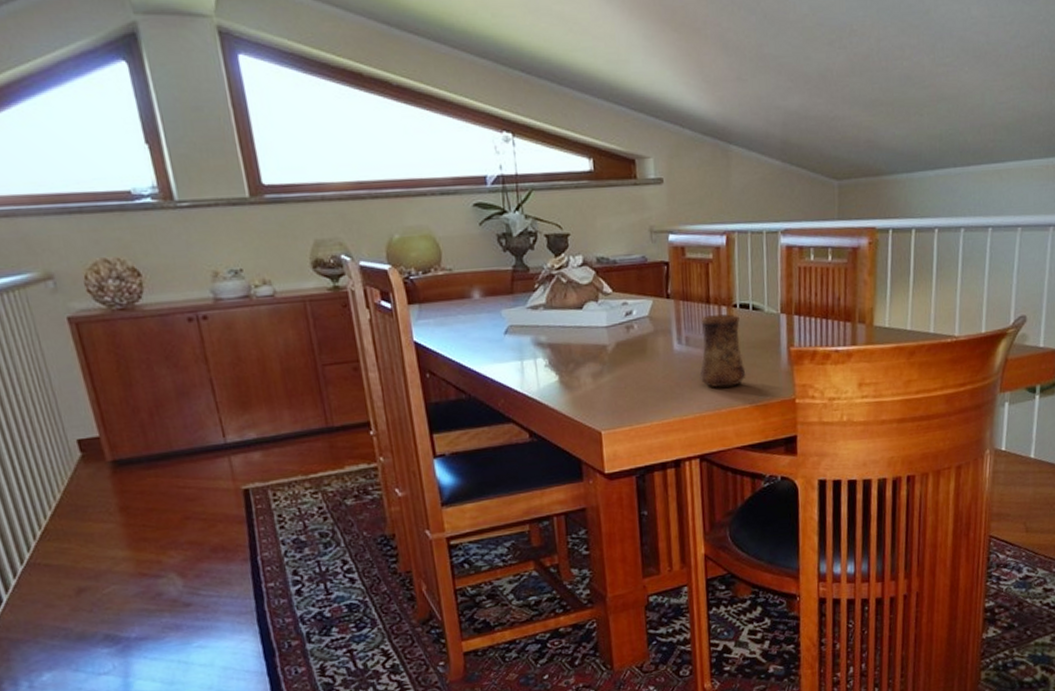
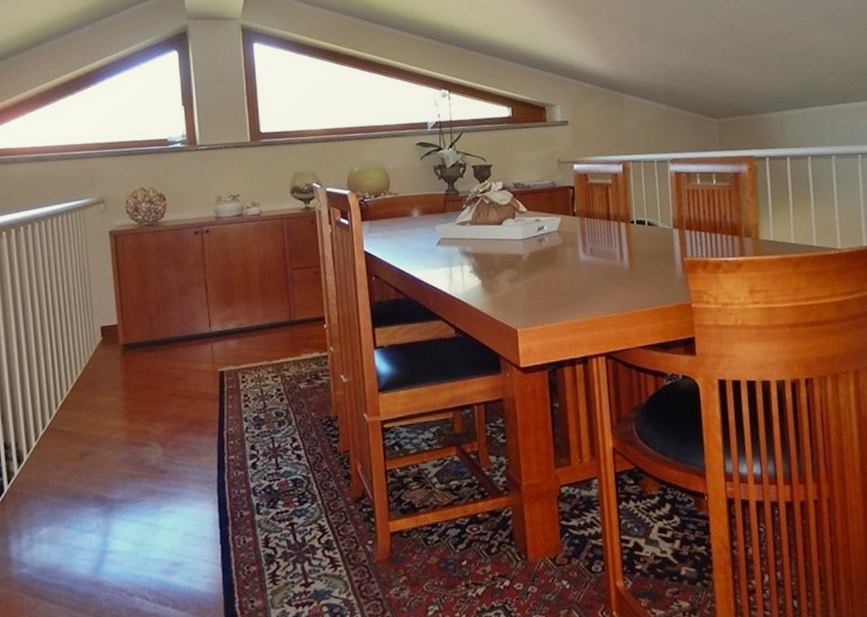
cup: present [699,314,746,388] -> none [602,229,645,293]

